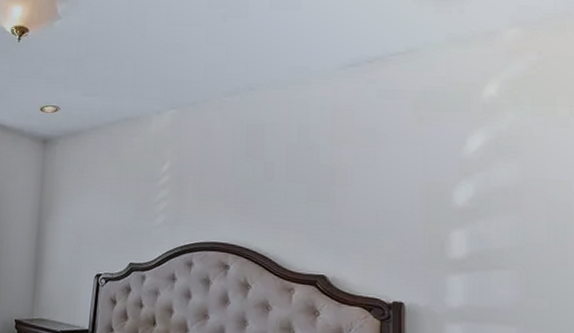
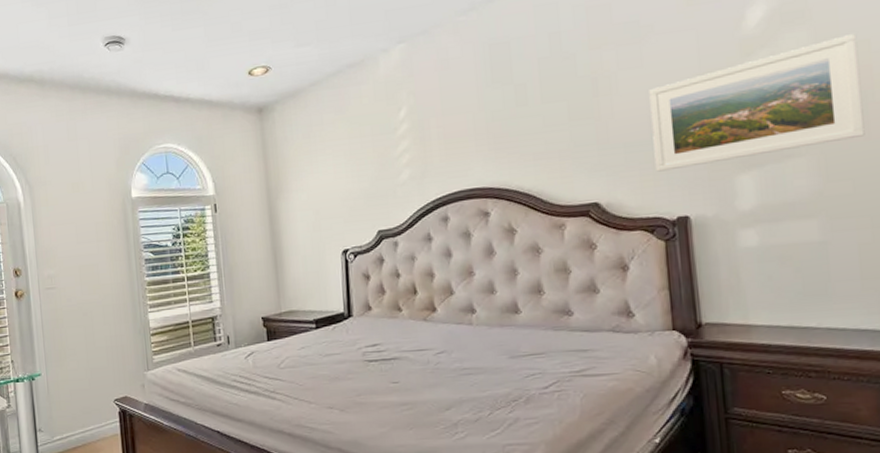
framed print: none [378,174,563,263] -> present [649,34,865,172]

